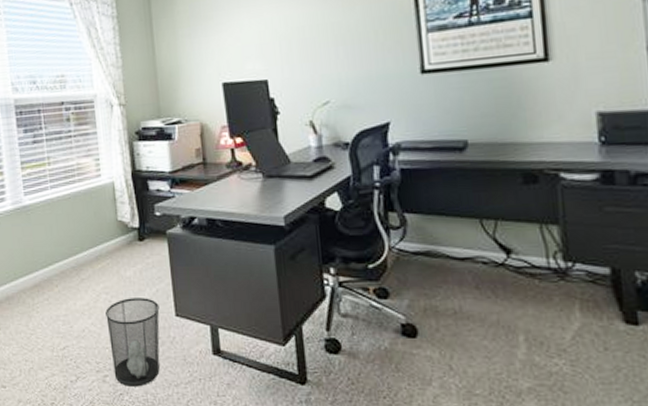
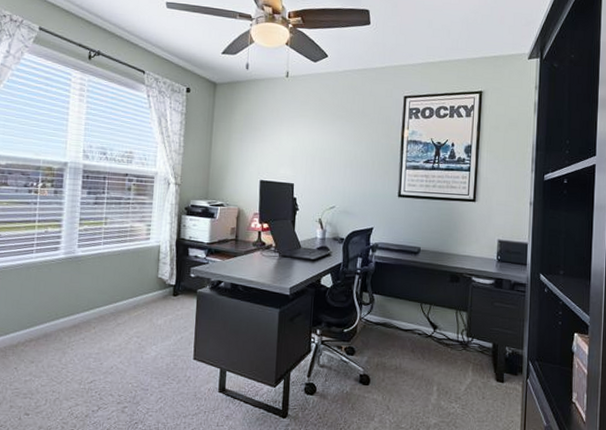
waste bin: present [105,298,160,387] -> none [133,342,181,417]

